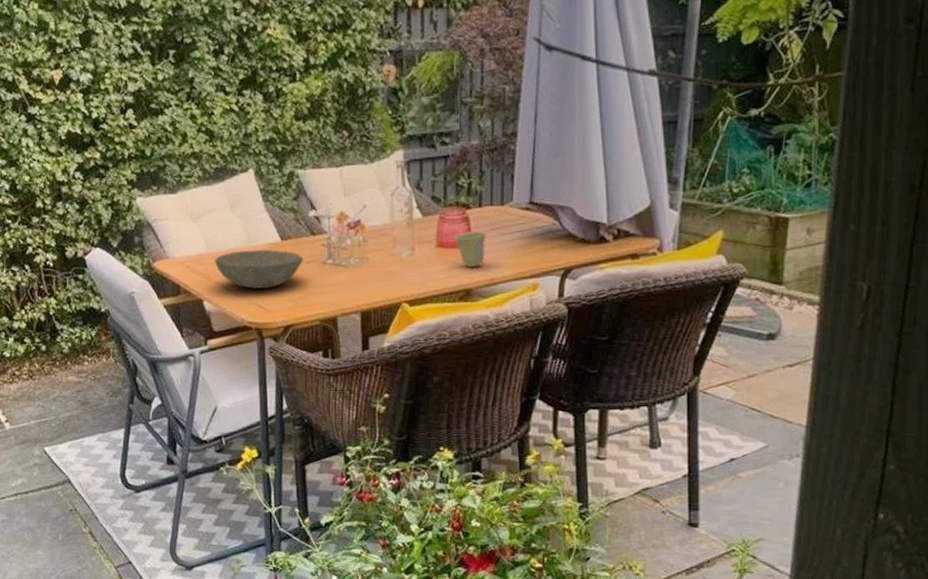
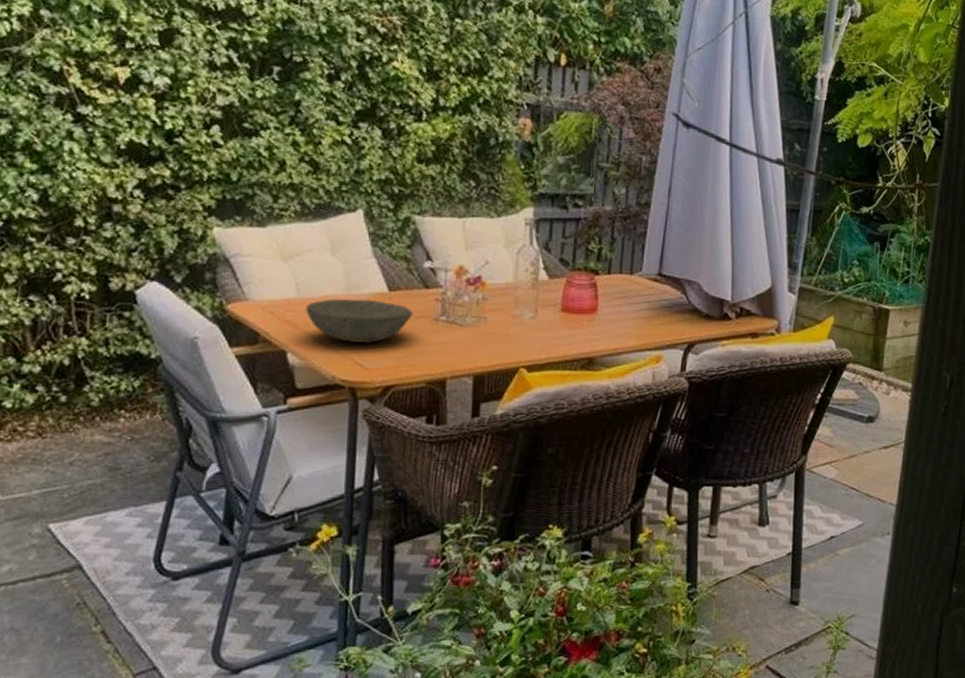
cup: present [453,231,487,267] -> none [579,298,615,335]

